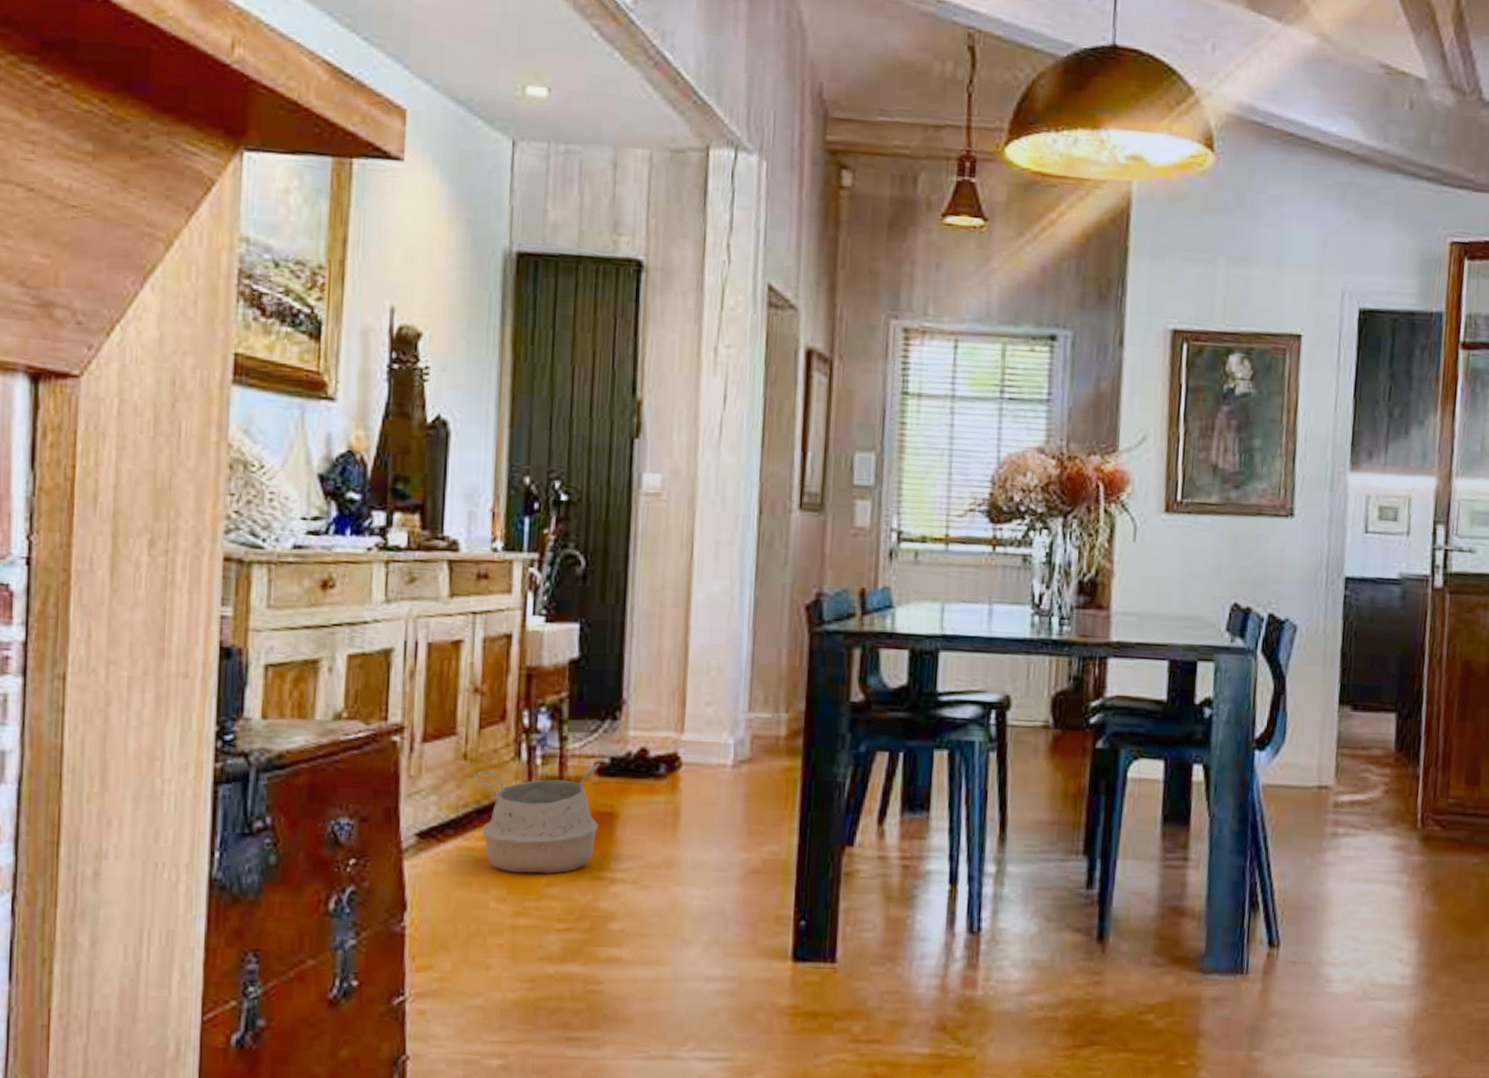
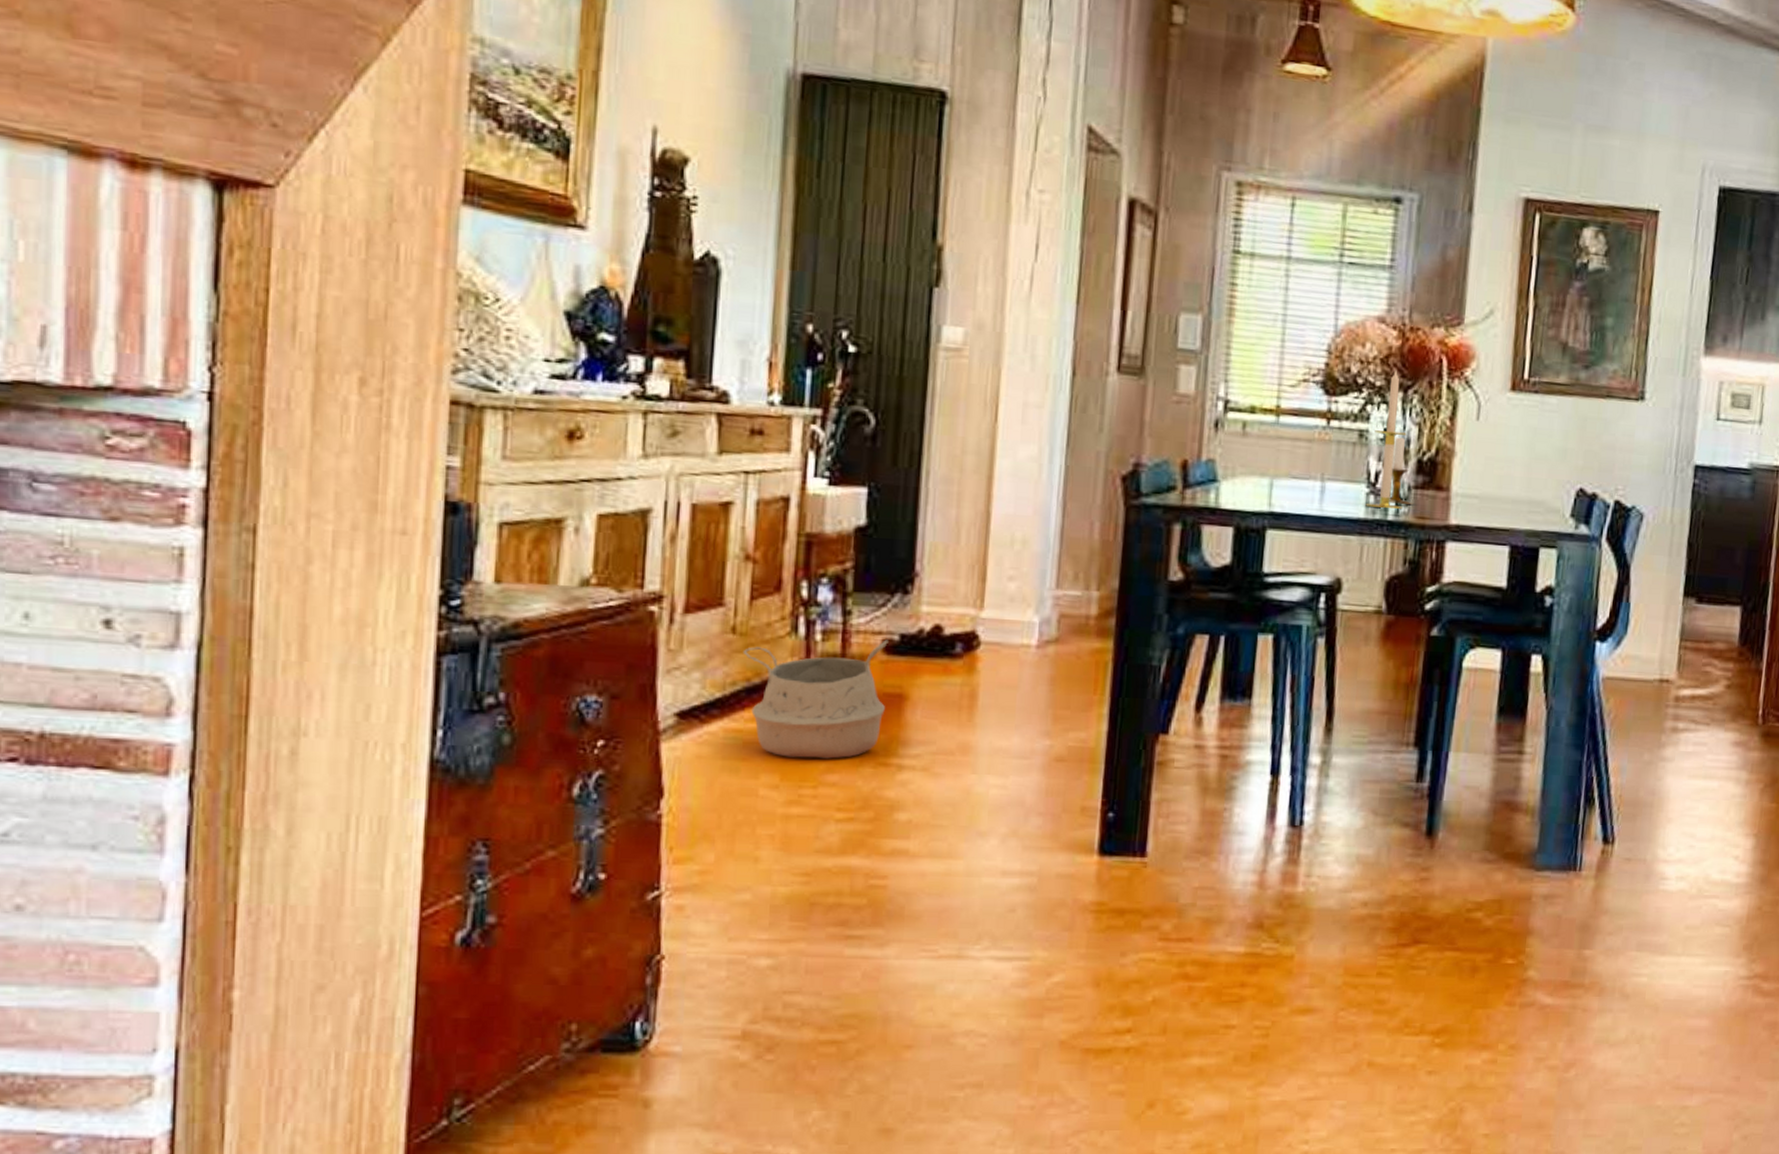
candle: none [1031,496,1068,629] -> present [1365,369,1407,510]
candlestick: none [1039,560,1077,624] -> present [1375,437,1414,505]

